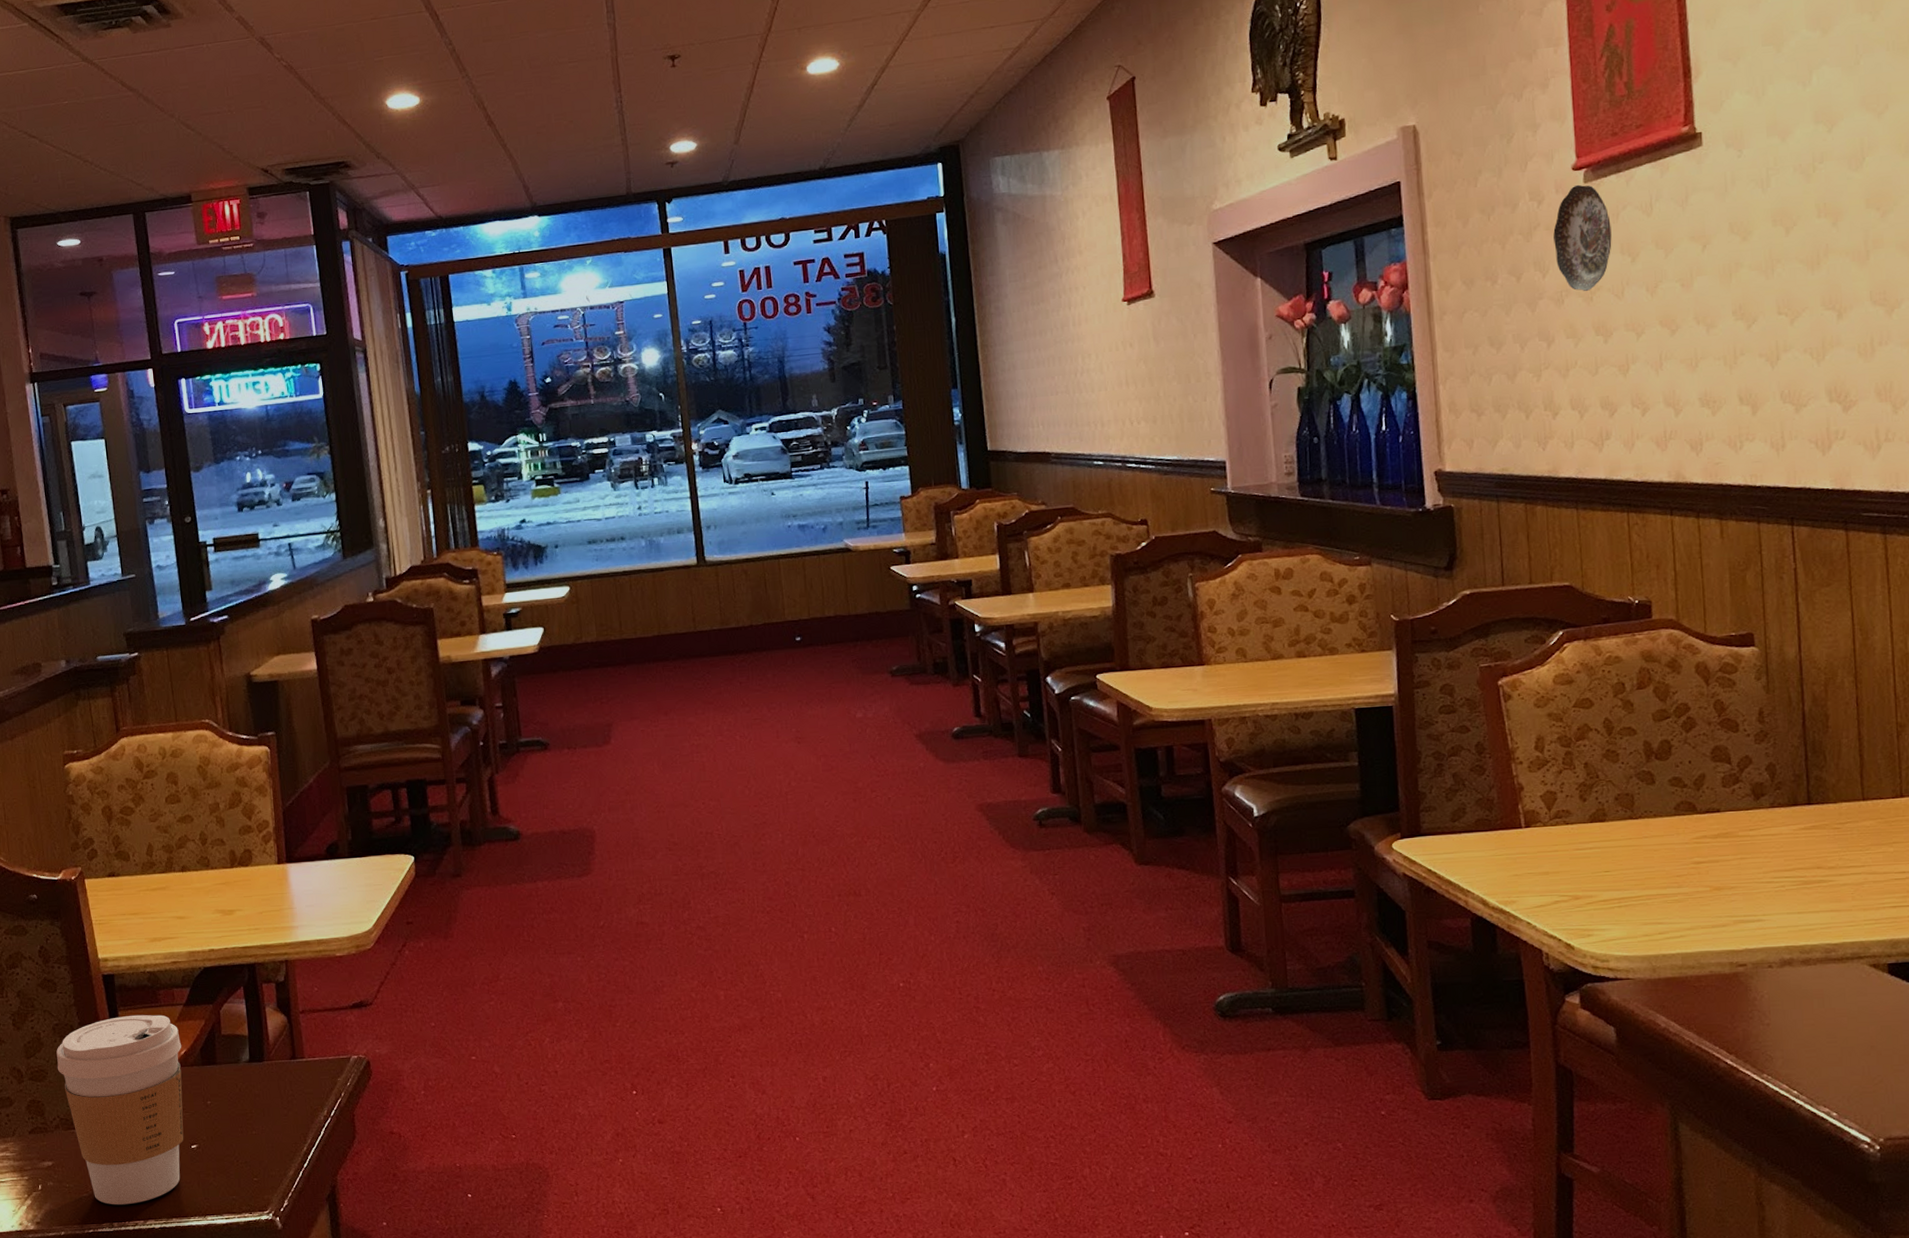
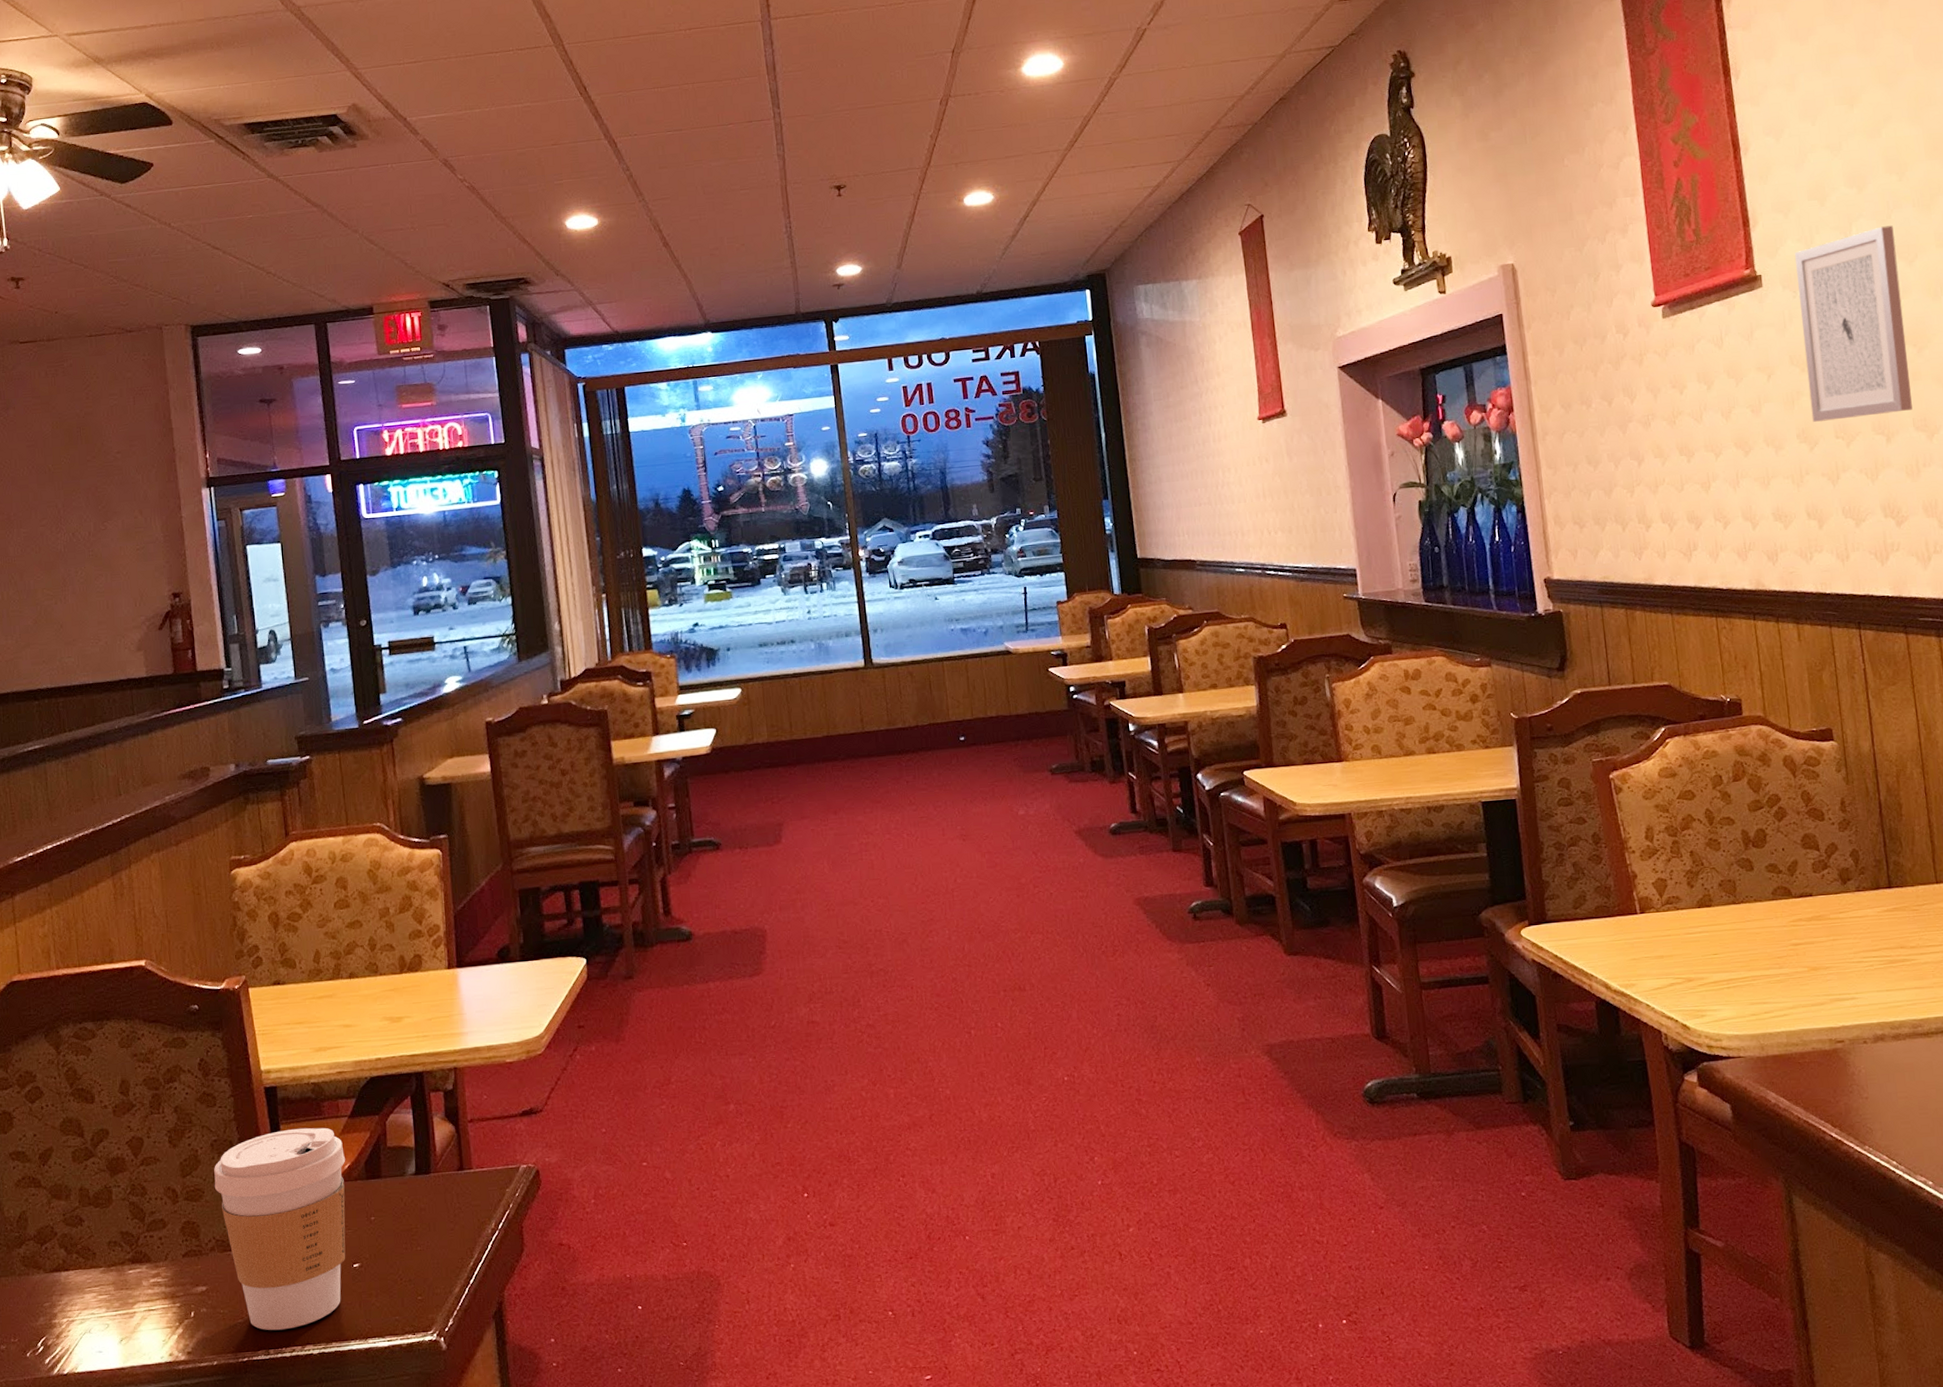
decorative plate: present [1553,184,1612,291] -> none [1638,319,1690,415]
wall art: none [1743,72,1871,297] -> present [1795,225,1913,422]

